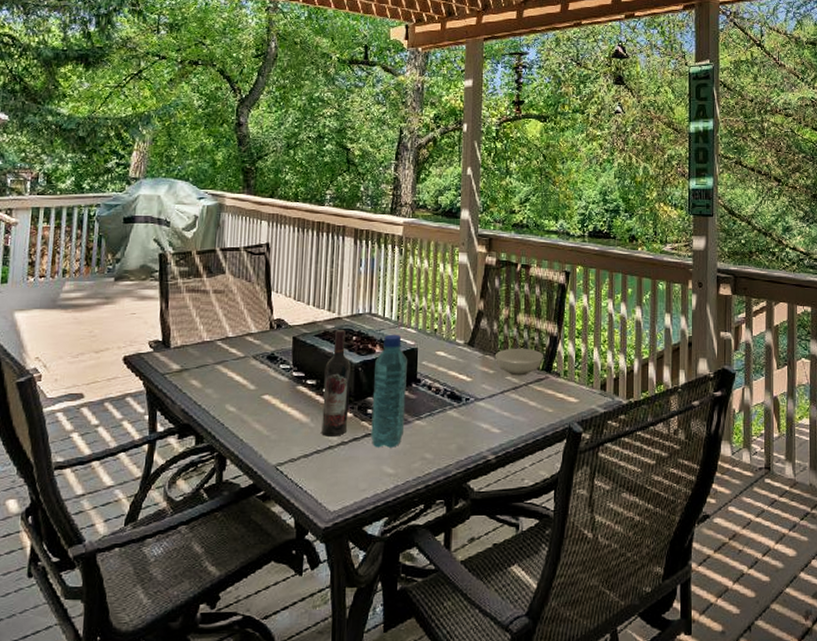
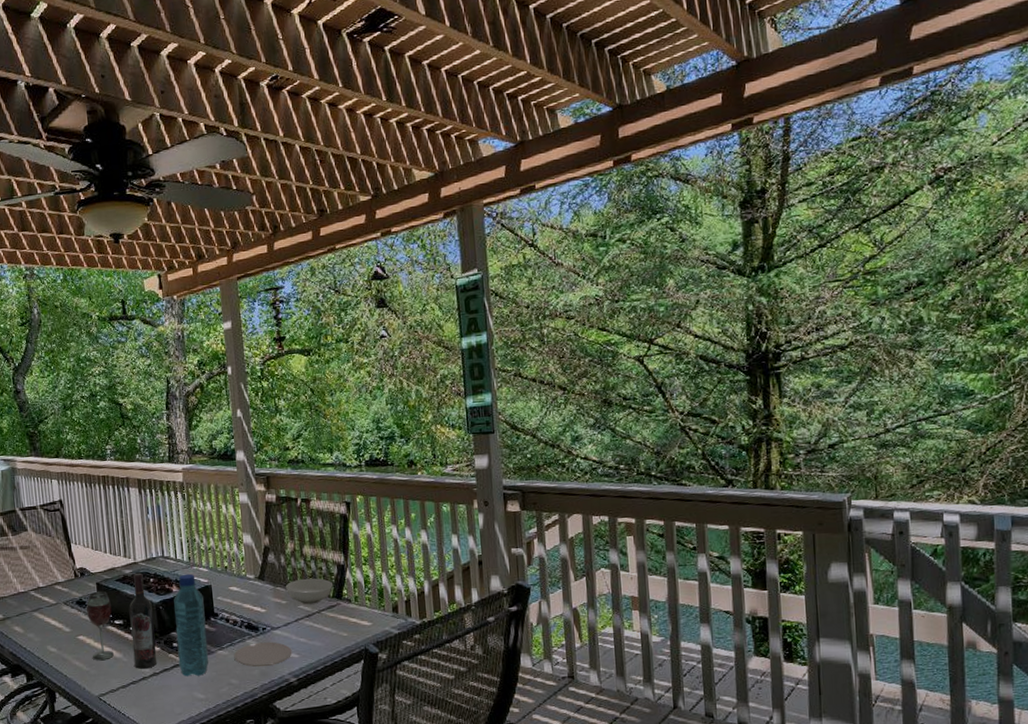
wineglass: none [276,346,307,425] -> present [86,590,114,661]
plate: none [431,414,494,442] -> present [234,641,292,667]

